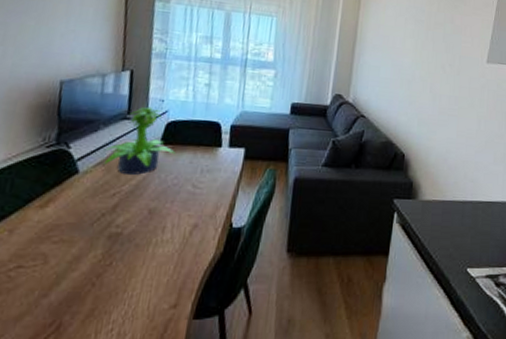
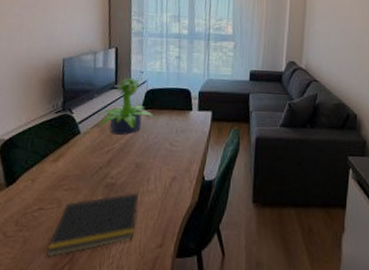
notepad: none [23,243,151,327] -> present [46,192,139,258]

